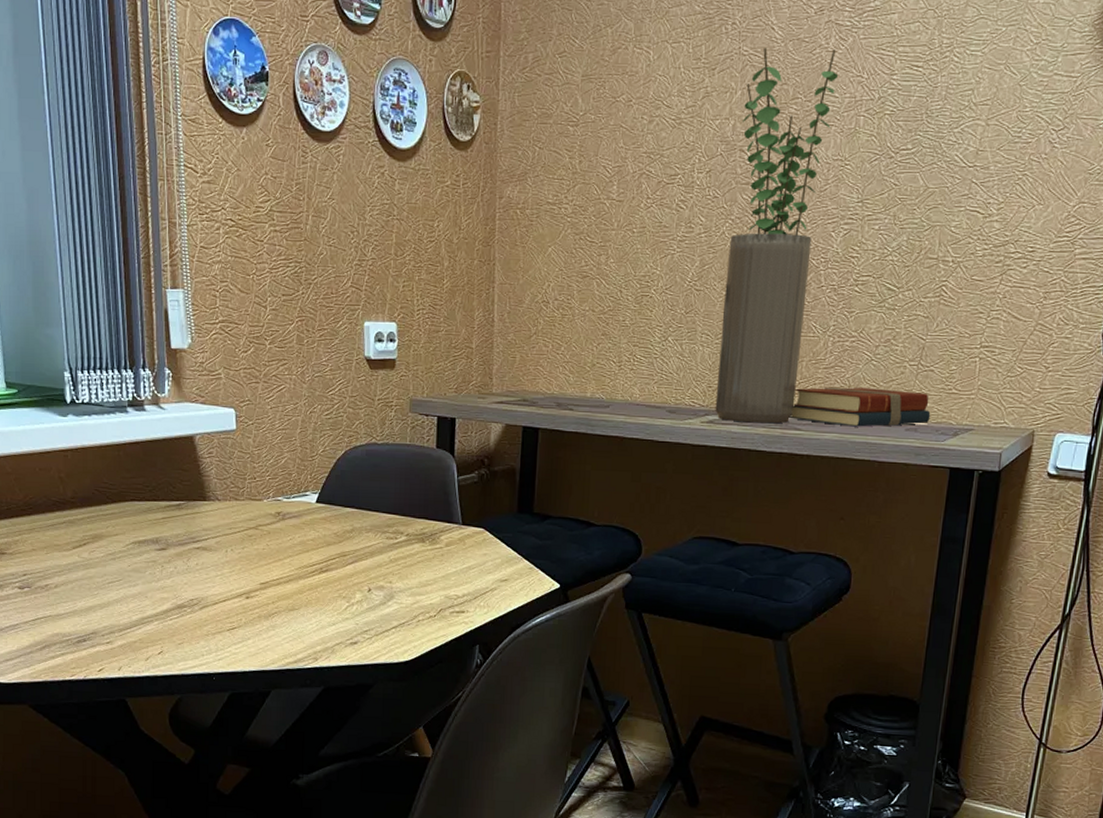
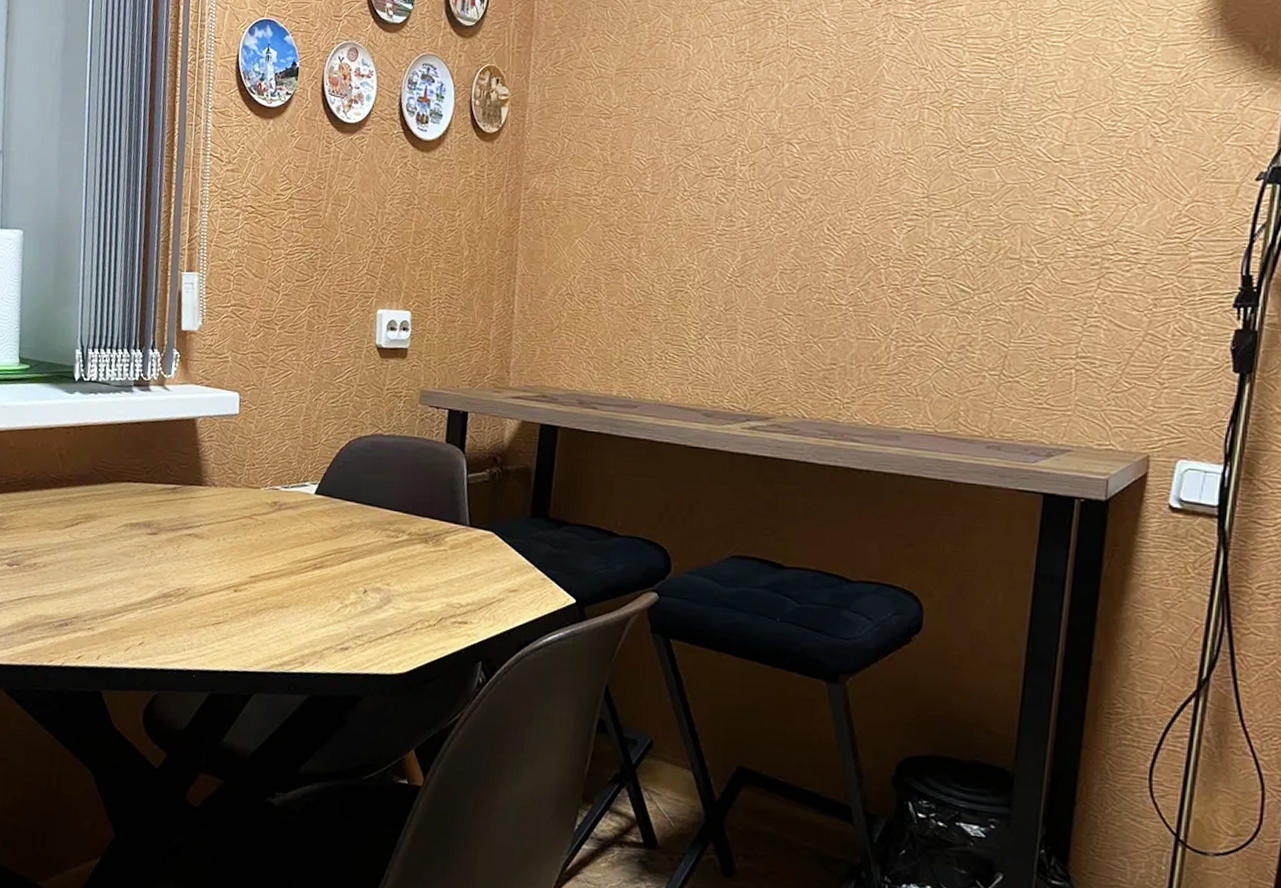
vase: present [715,48,839,424] -> none [758,41,899,433]
books: present [788,387,931,427] -> none [844,395,1017,443]

